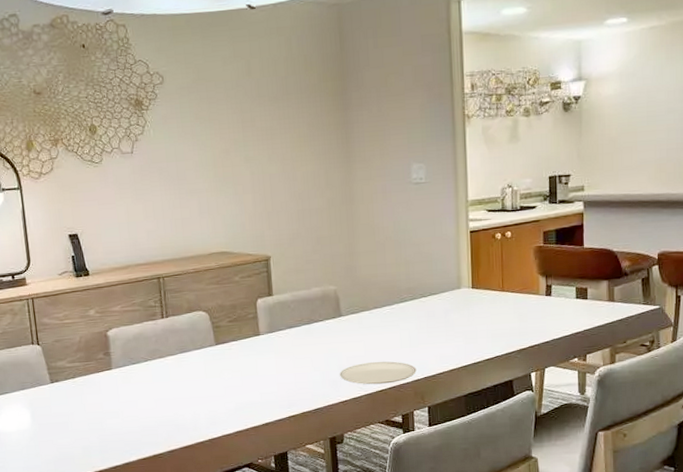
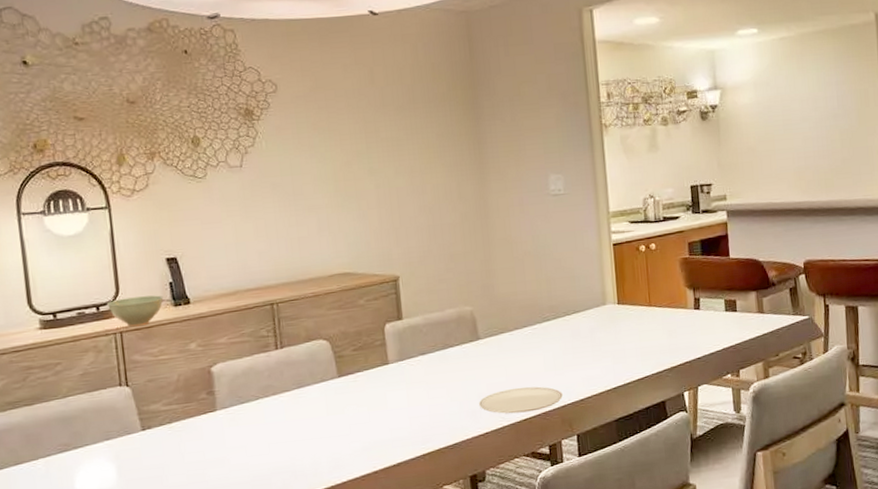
bowl: none [20,267,67,294] -> present [106,295,164,327]

